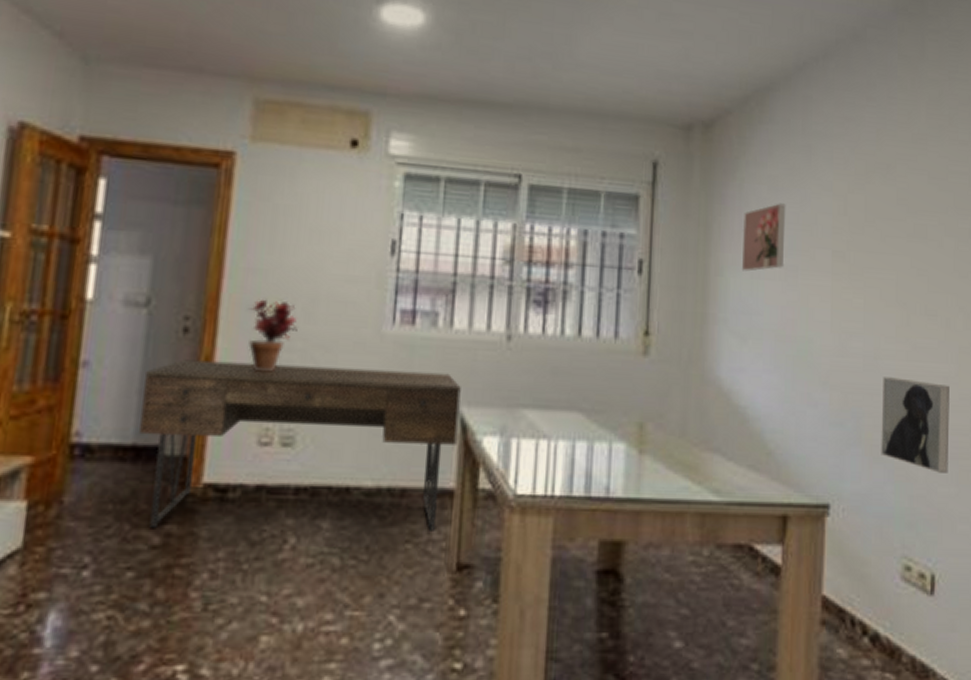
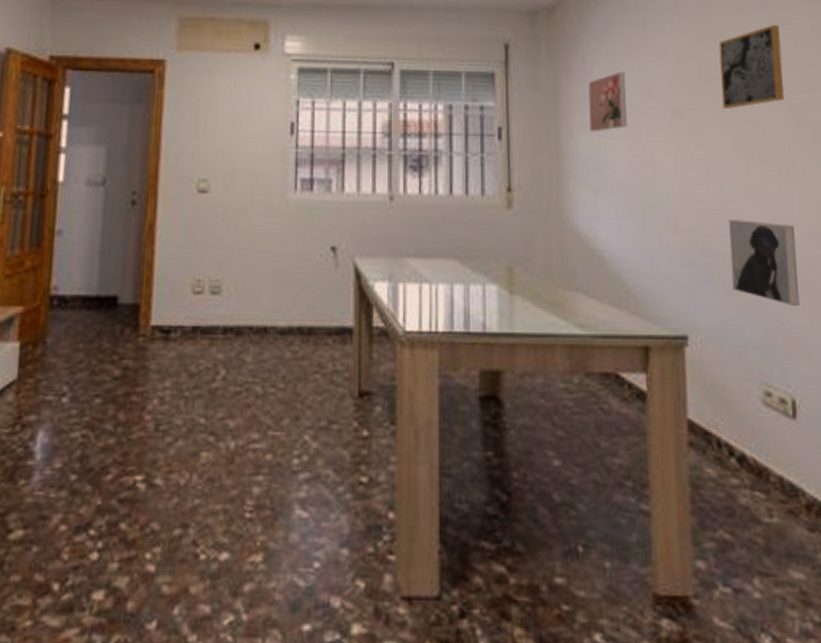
desk: present [139,359,461,531] -> none [101,226,354,364]
potted plant: present [248,299,298,372] -> none [181,175,219,234]
wall art: none [887,160,955,253] -> present [718,24,785,109]

